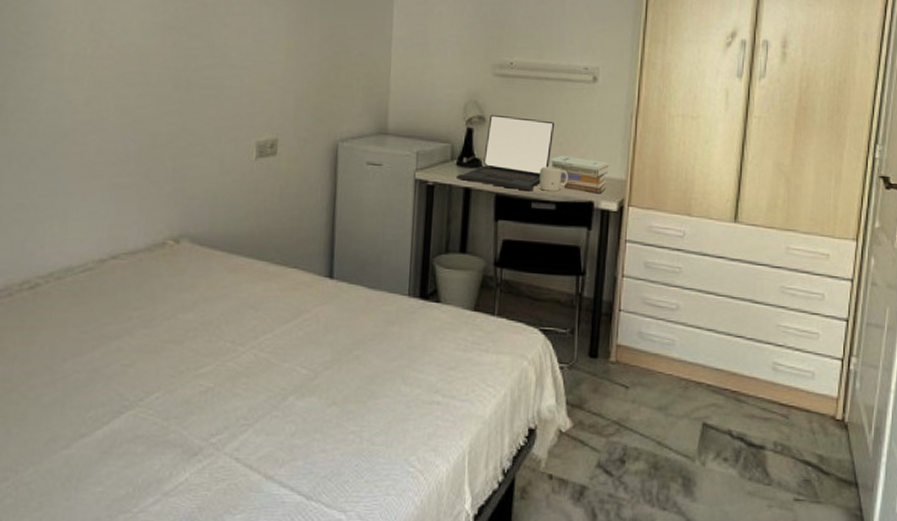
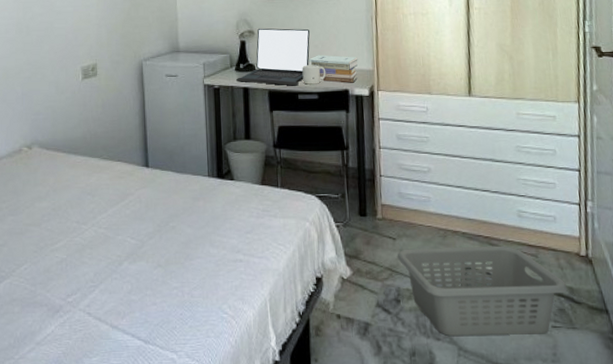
laundry basket: none [628,400,817,508] -> present [397,245,568,336]

